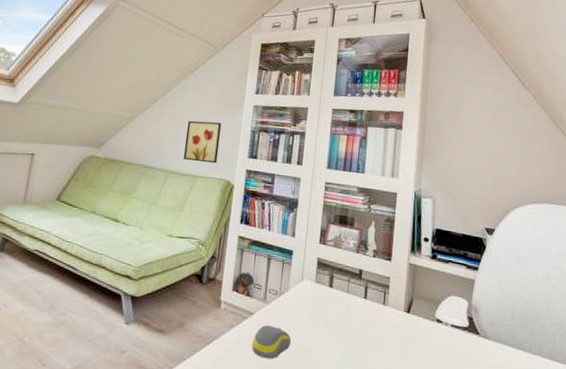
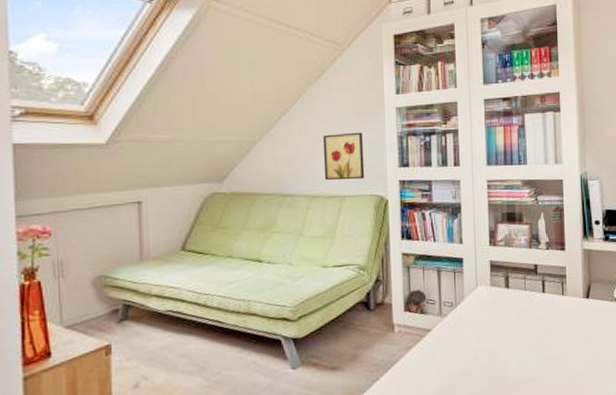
computer mouse: present [252,325,291,359] -> none [434,338,474,373]

